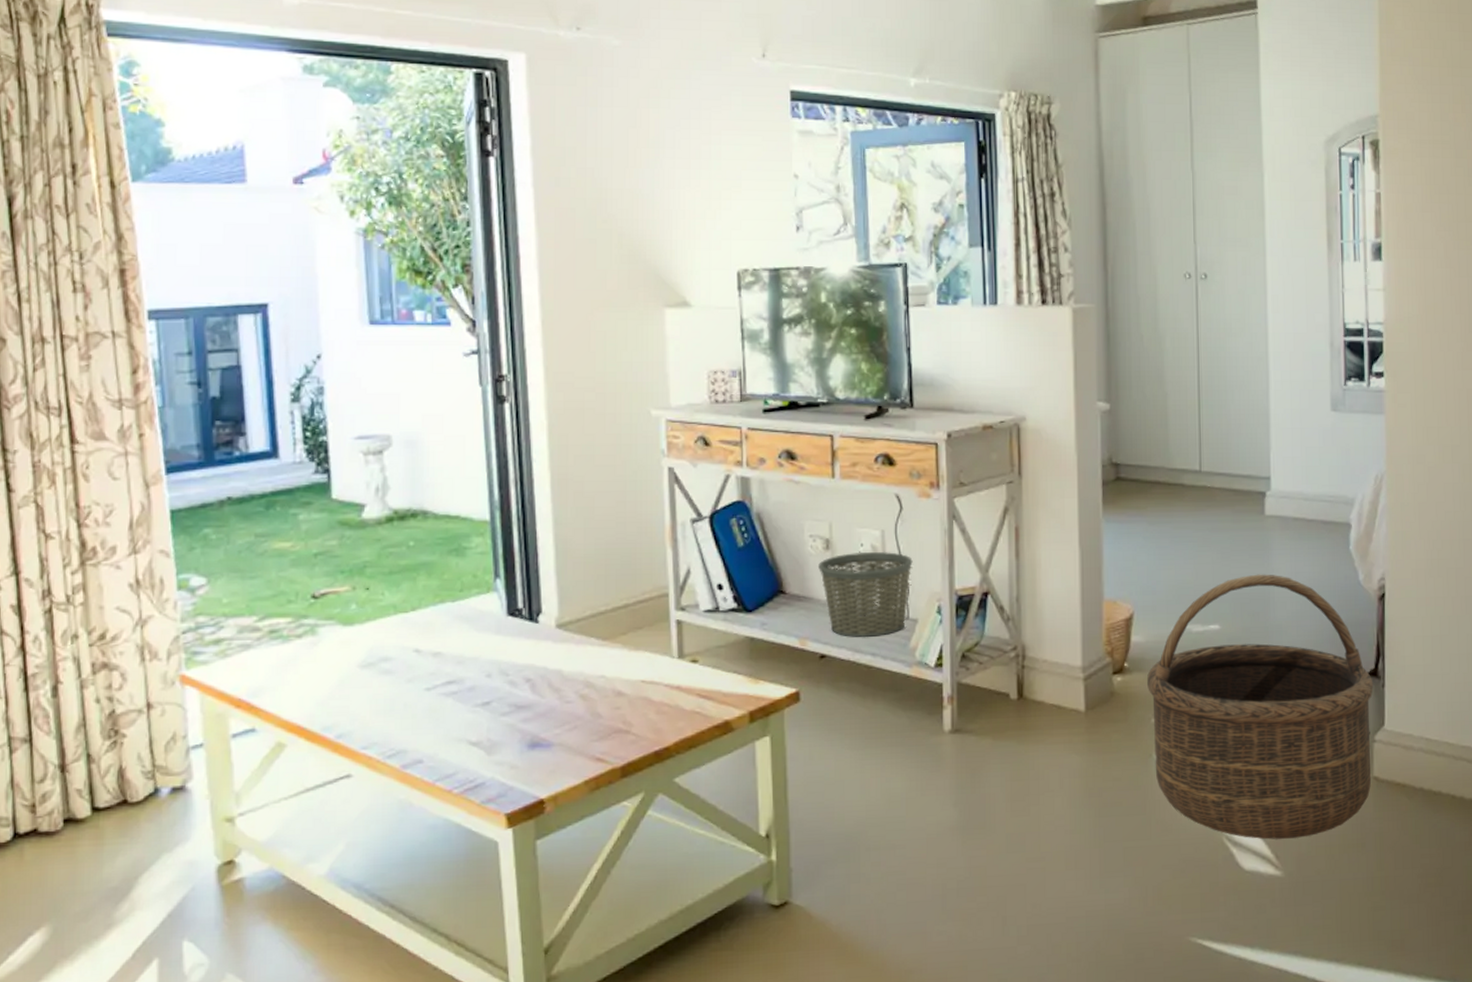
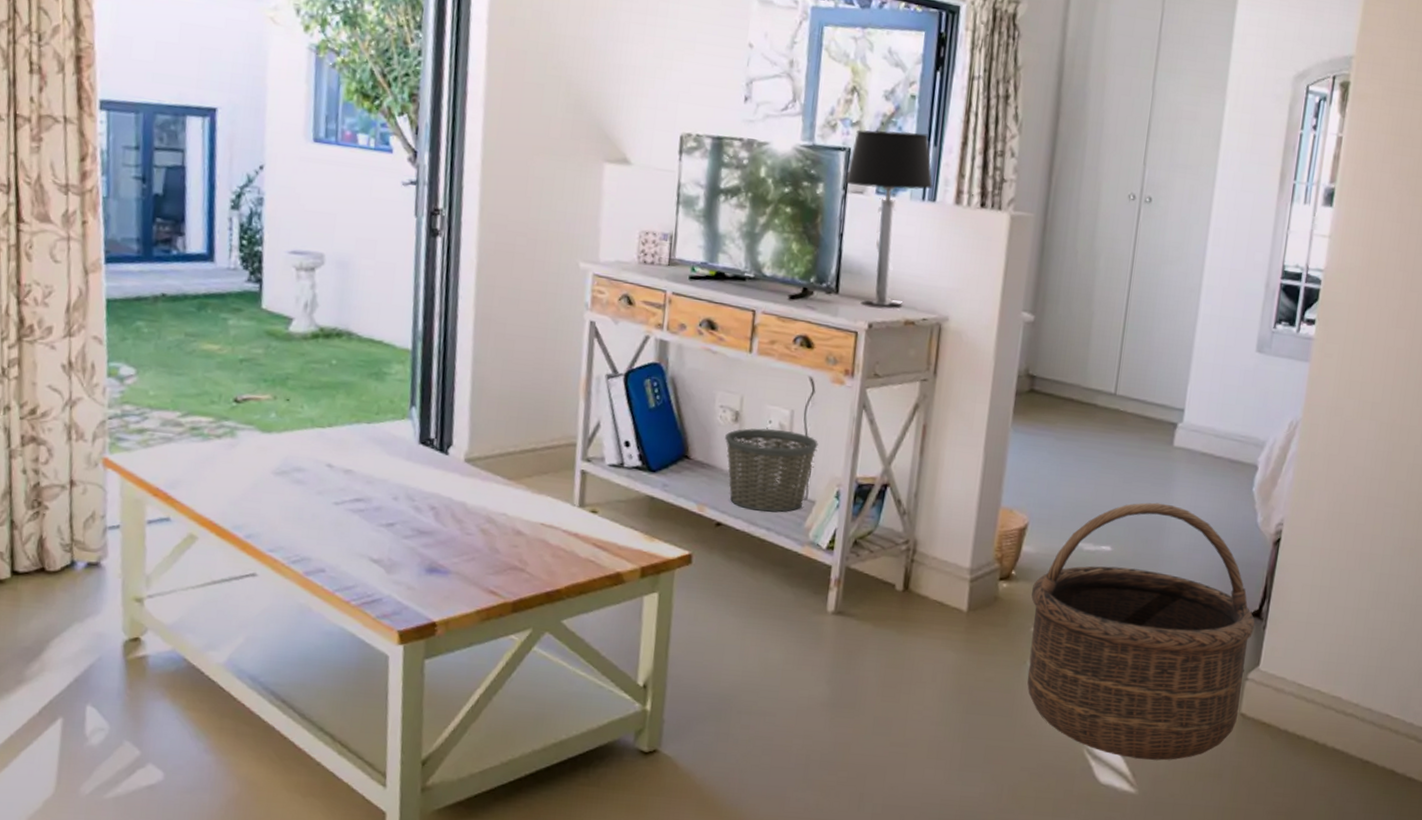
table lamp: none [906,240,992,418] -> present [845,130,933,310]

